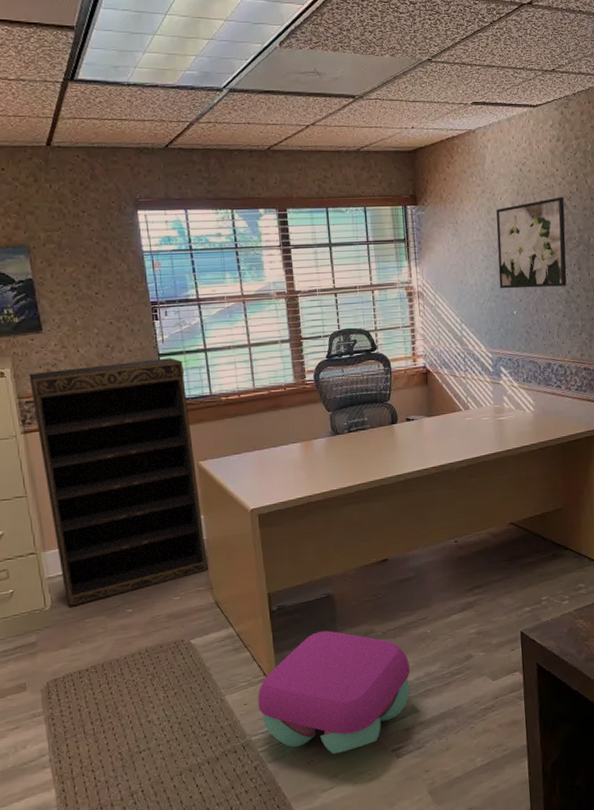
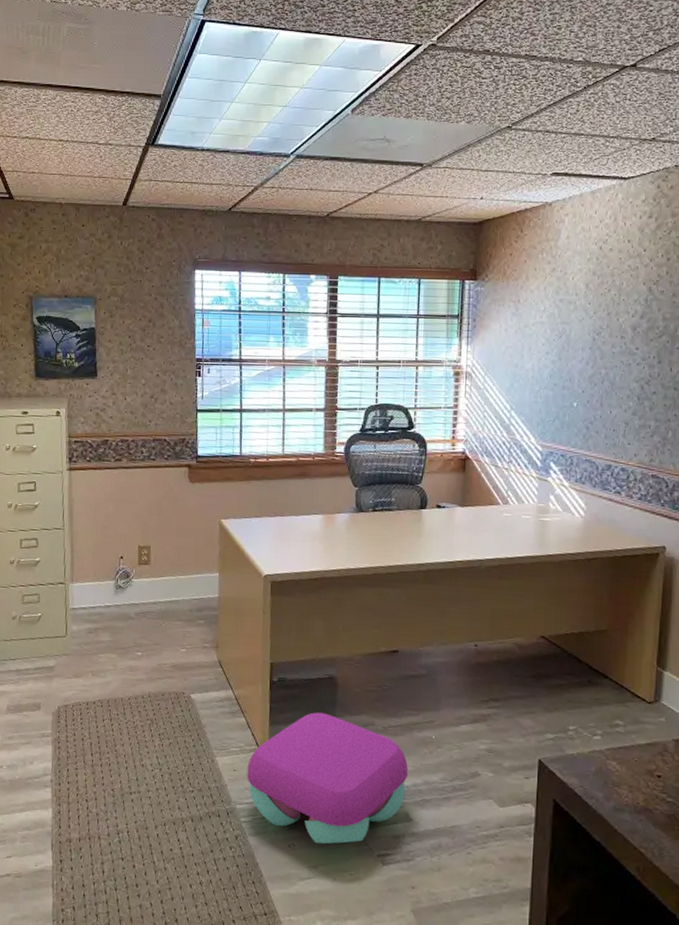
bookshelf: present [29,358,209,607] -> none [80,414,219,640]
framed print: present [496,197,567,289] -> none [560,280,649,381]

